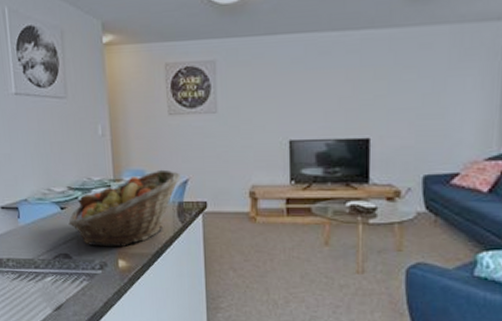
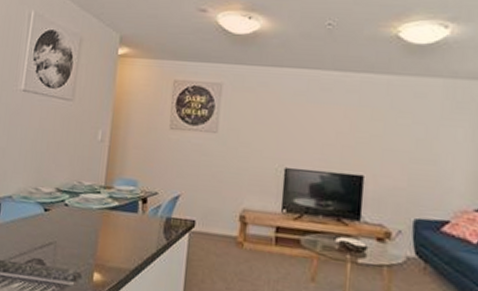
fruit basket: present [68,169,181,248] -> none [49,182,173,259]

